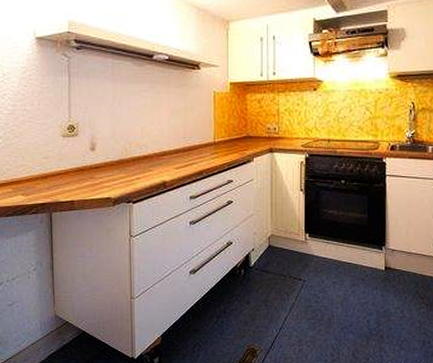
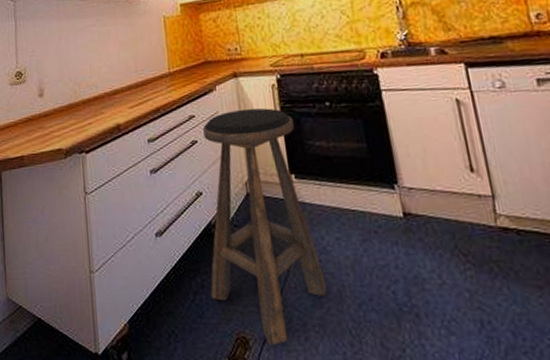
stool: none [231,179,321,354] -> present [203,108,327,345]

